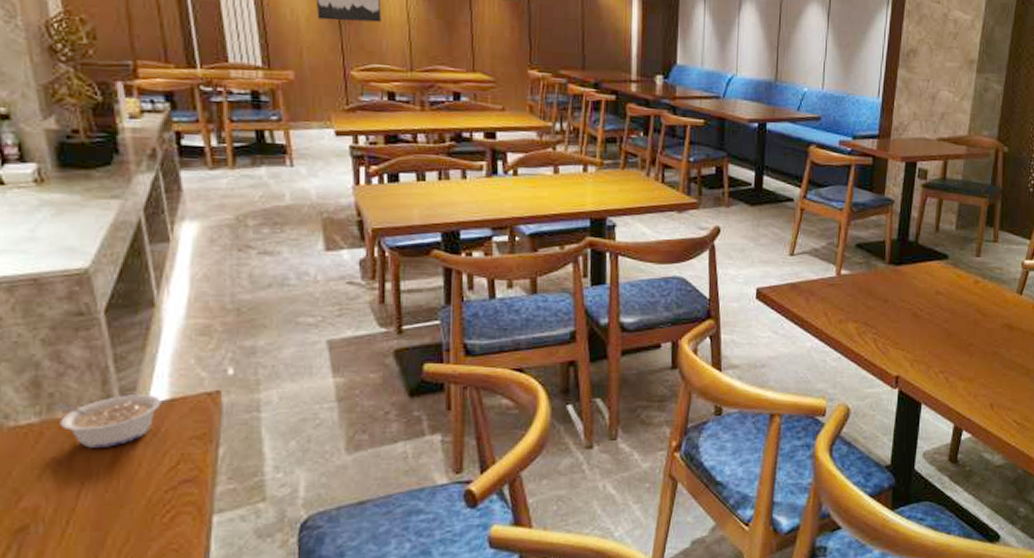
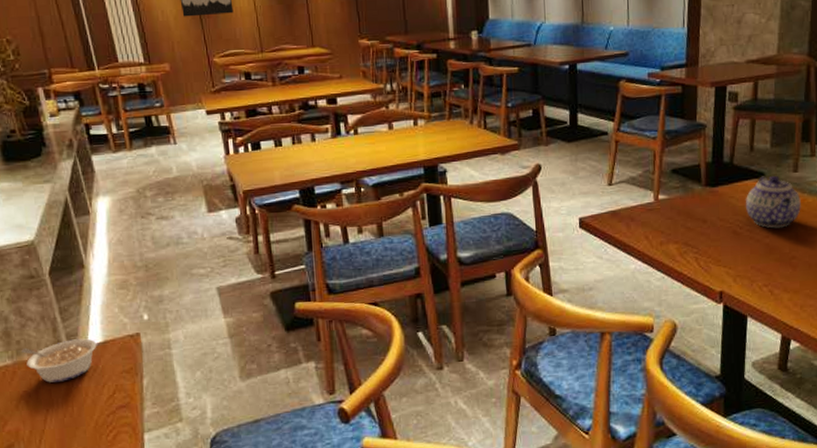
teapot: none [927,258,981,313] -> present [745,175,801,228]

